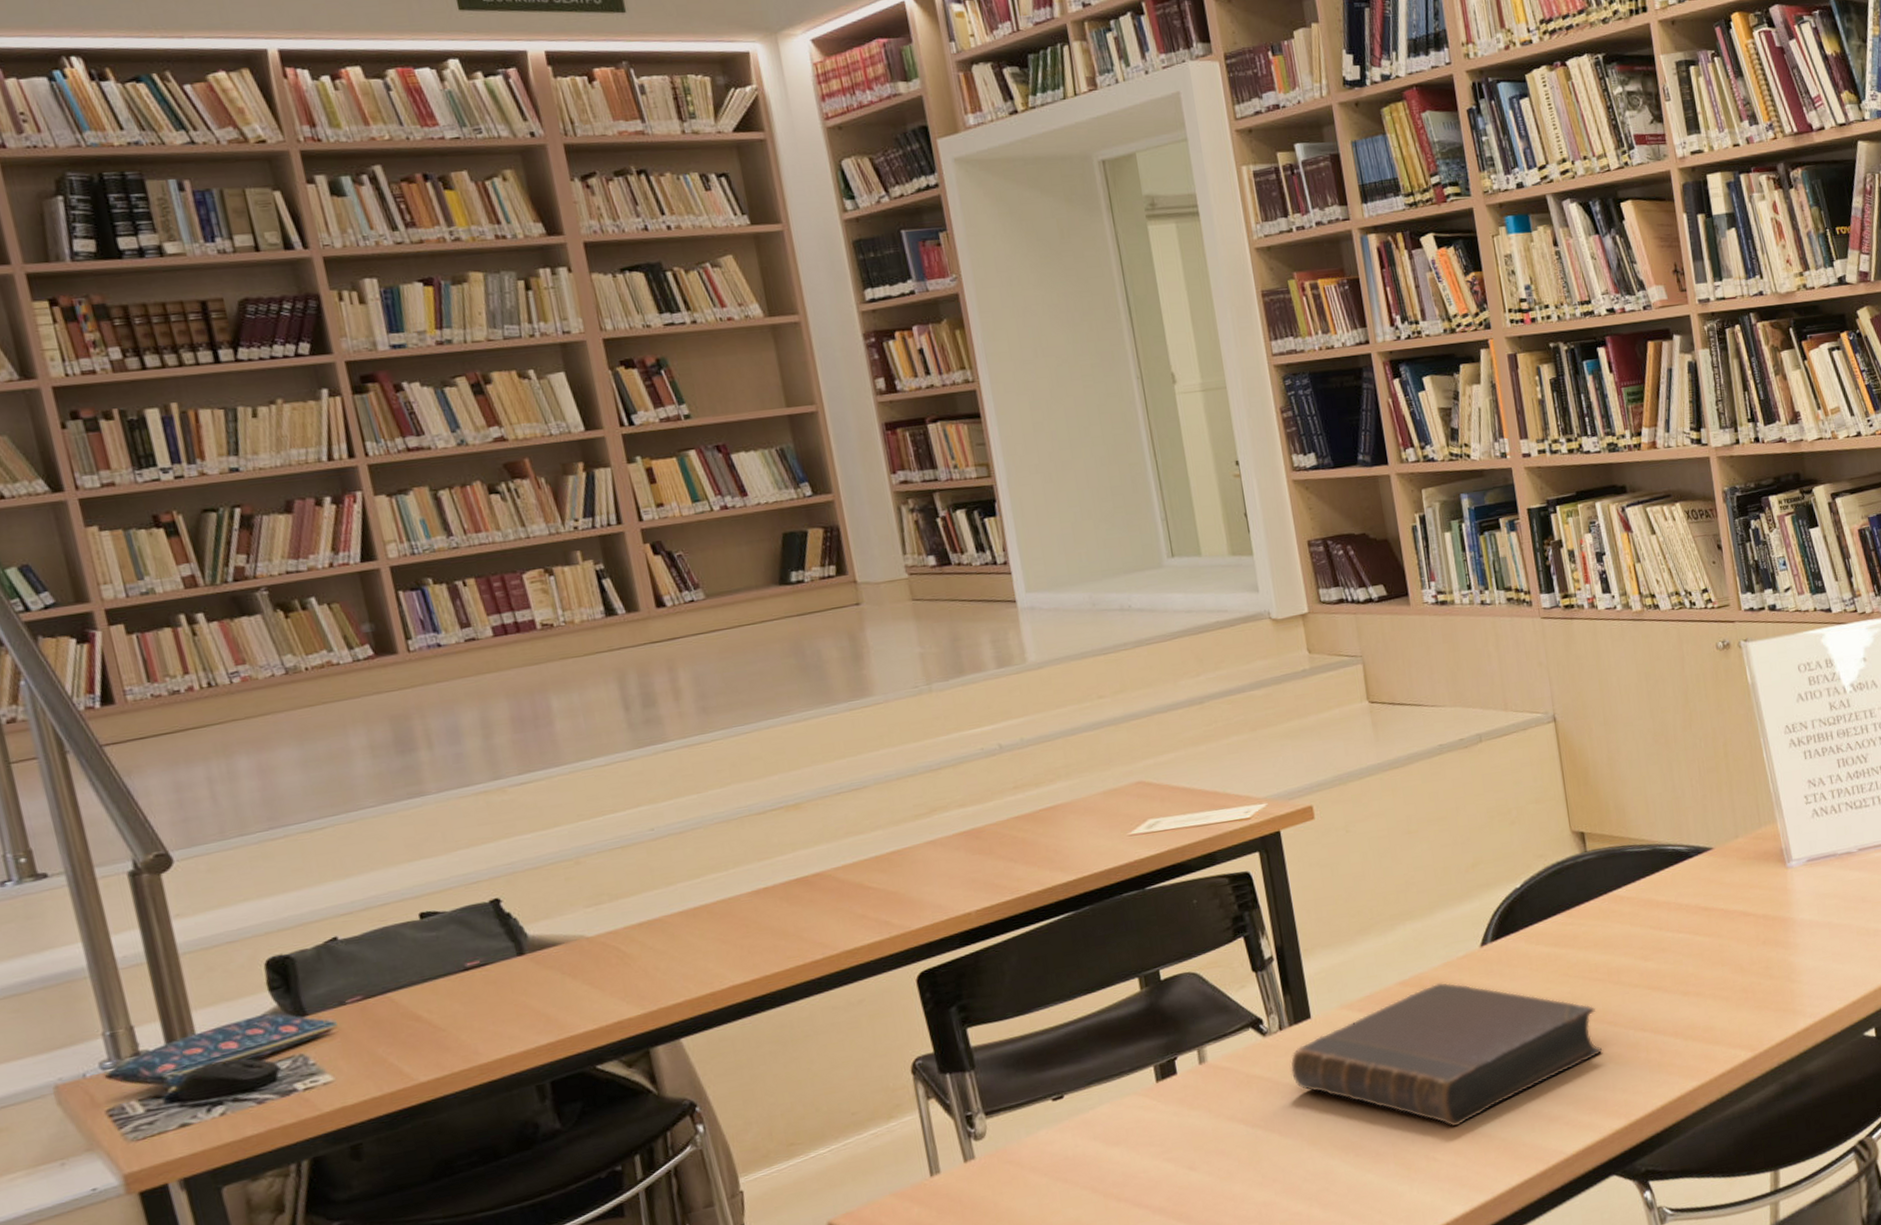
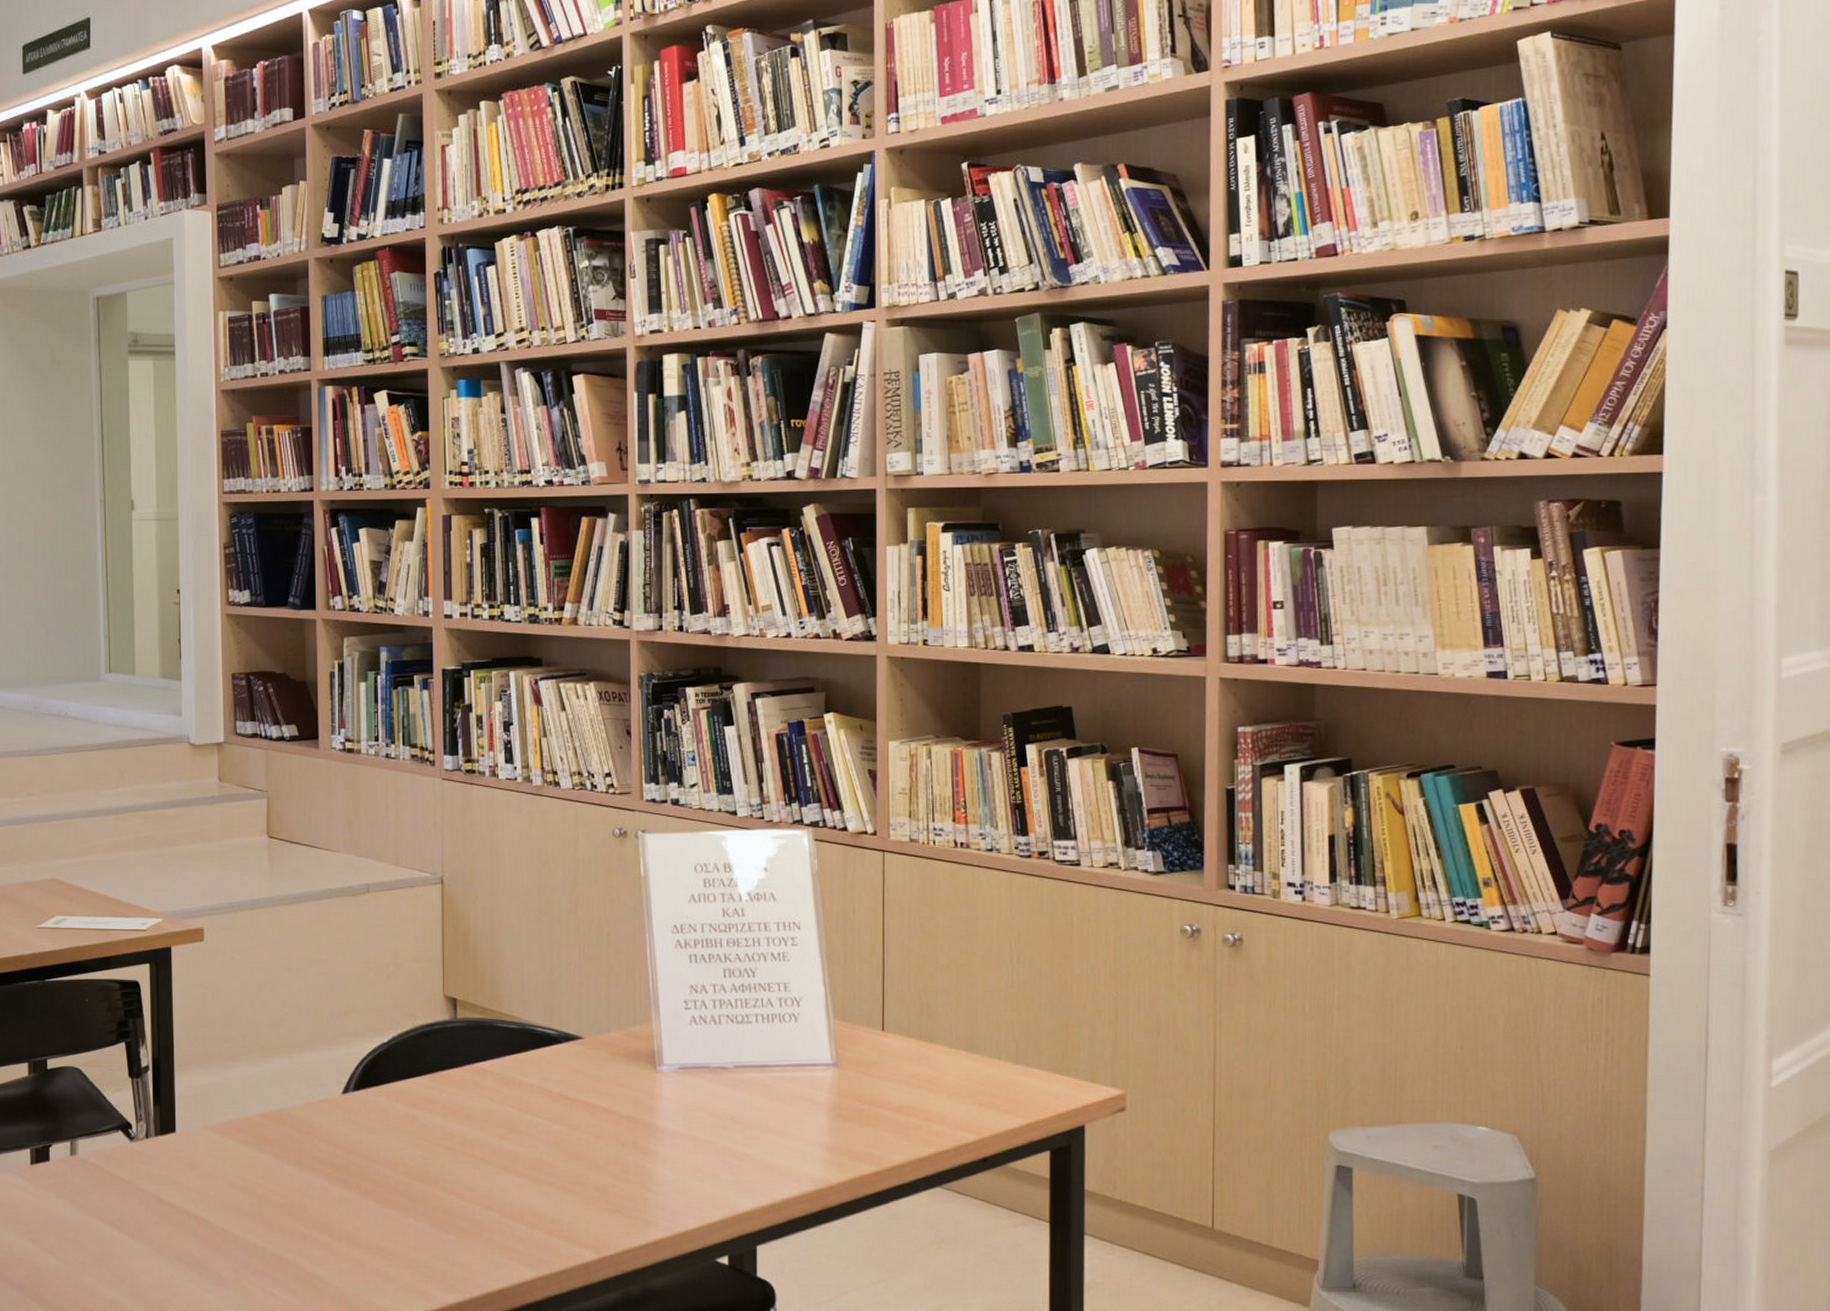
book: present [1290,982,1603,1127] -> none [151,1121,447,1266]

